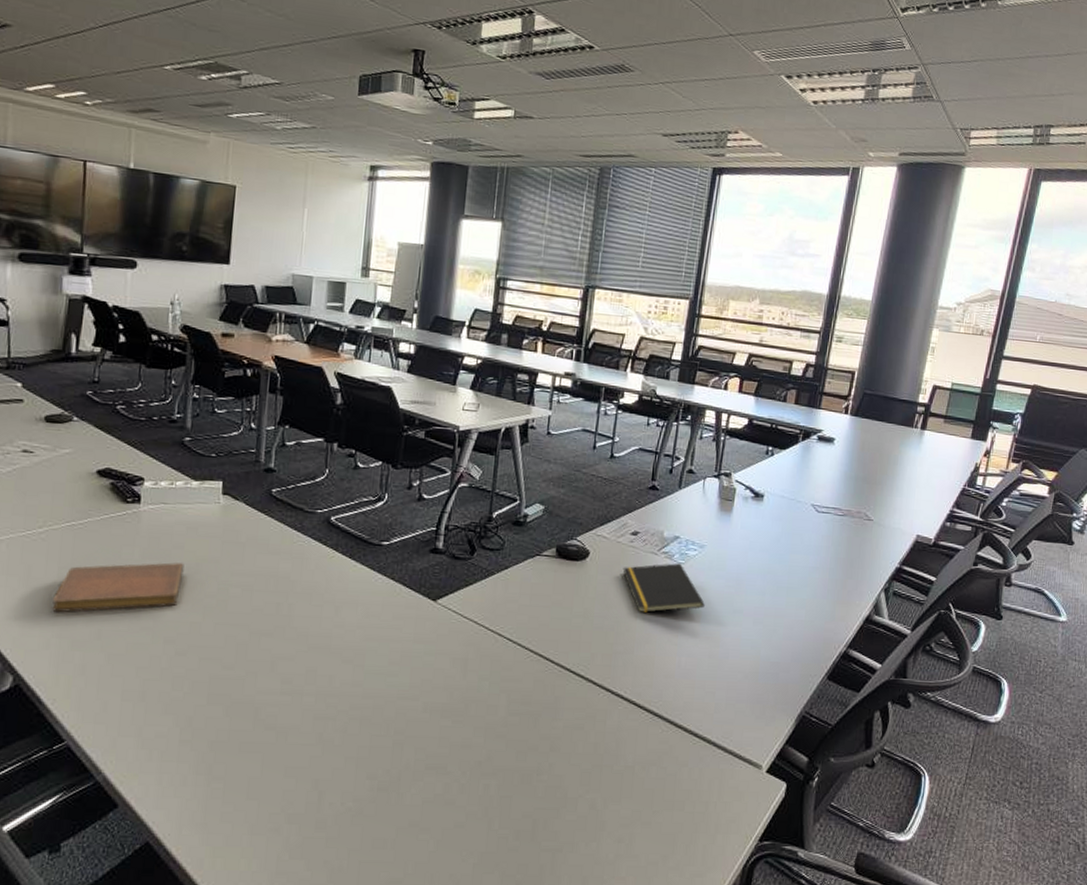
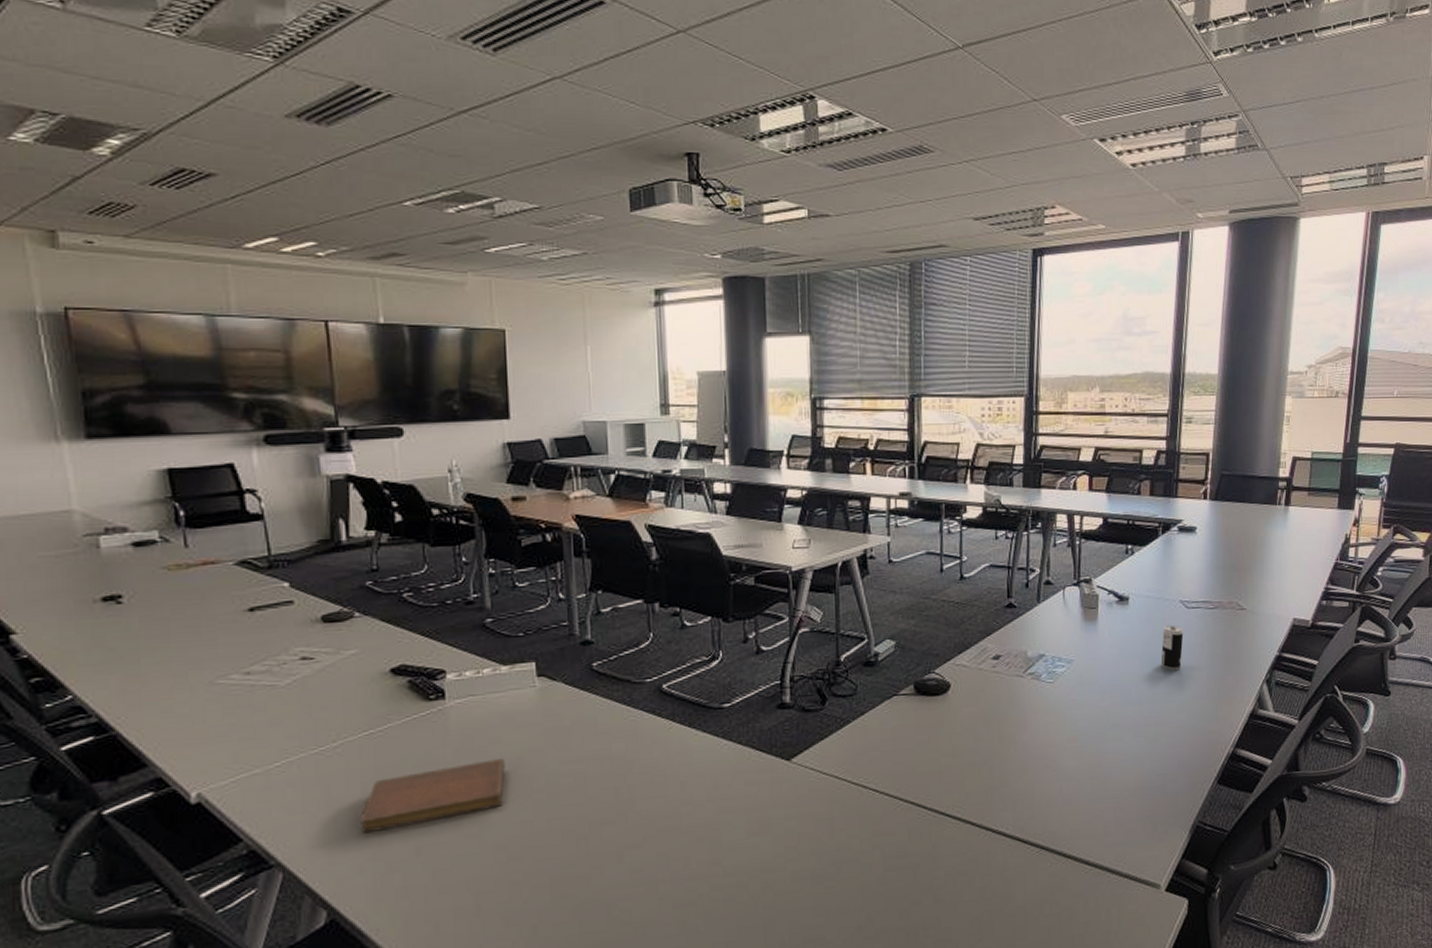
notepad: present [622,563,705,613] -> none [988,683,1080,741]
beverage can: none [786,525,812,568] -> present [1160,624,1184,671]

